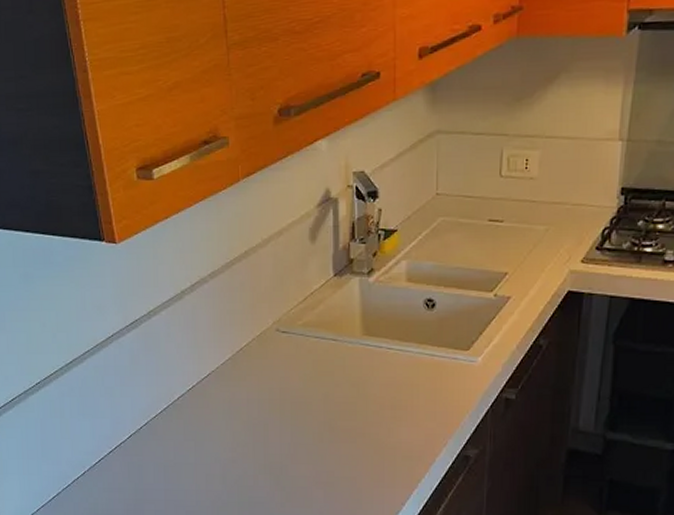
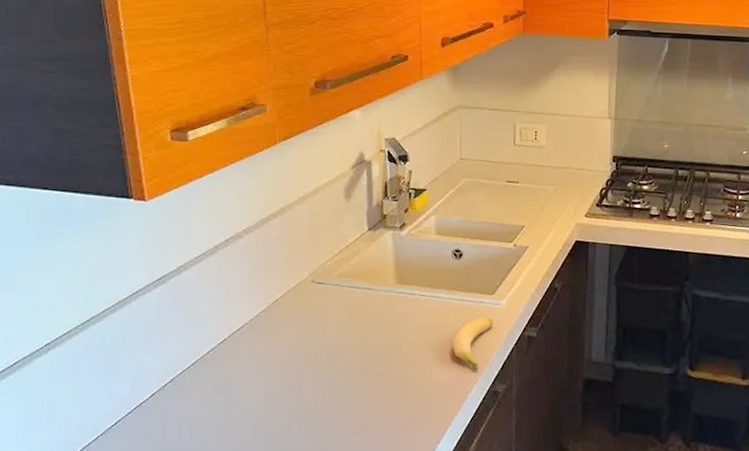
banana: none [421,374,467,432] -> present [452,316,494,370]

